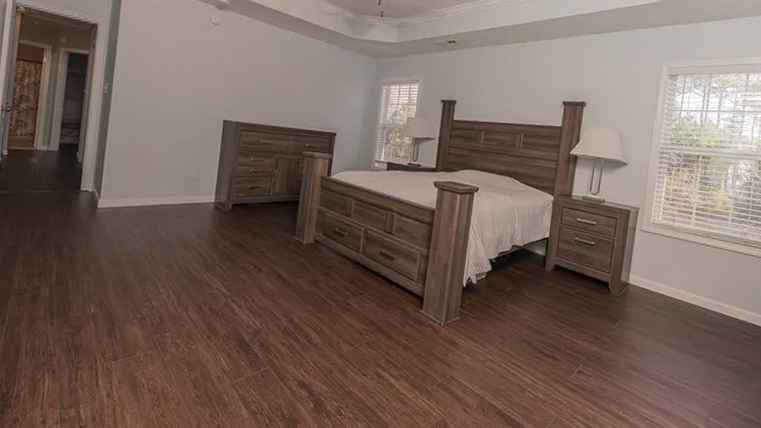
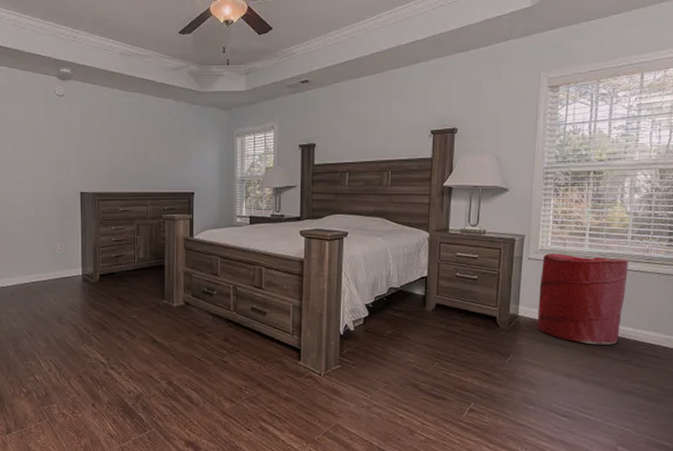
laundry hamper: none [645,227,728,319] -> present [537,253,629,345]

